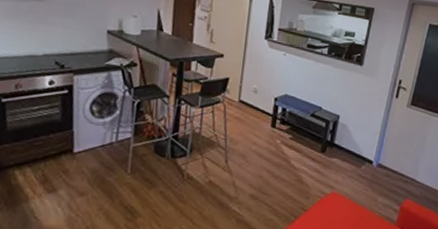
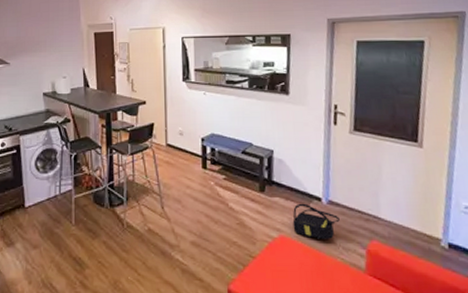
backpack: none [344,165,384,197] -> present [292,203,340,239]

